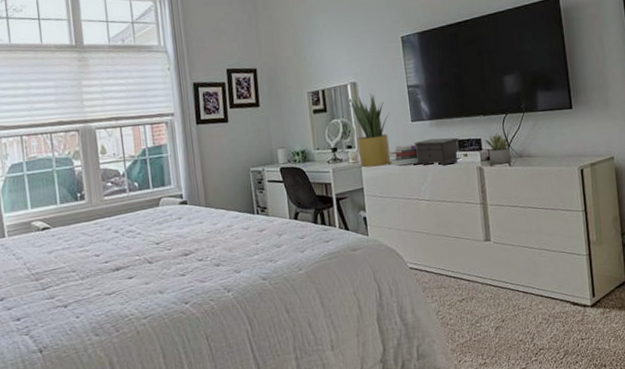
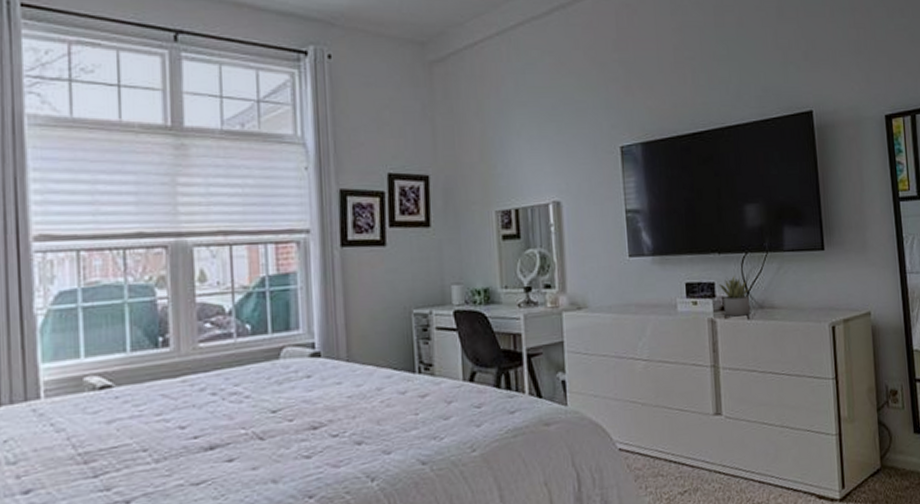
planter: present [350,93,391,168] -> none [551,217,602,315]
books: present [388,143,421,167] -> none [598,285,639,316]
jewelry box: present [413,137,462,167] -> none [630,279,690,317]

